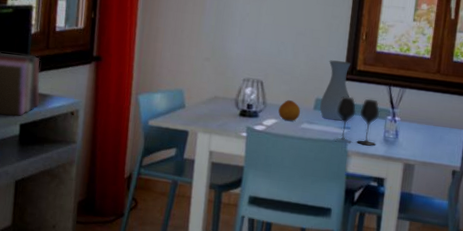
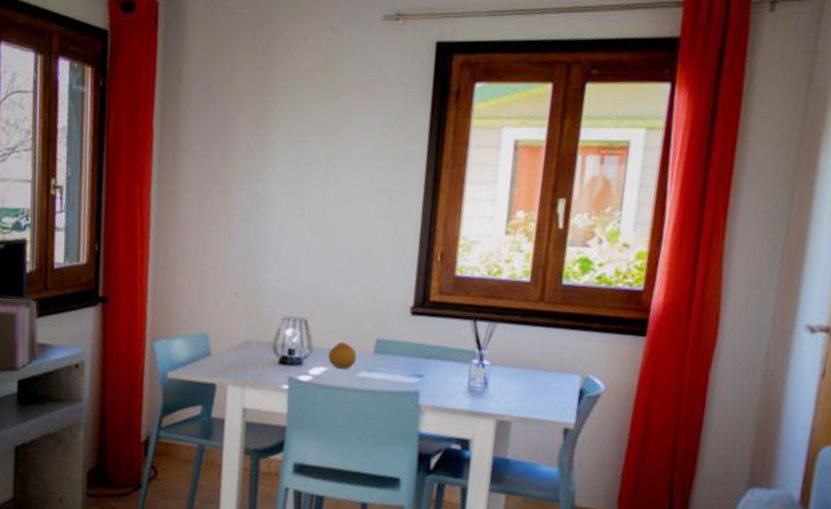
vase: present [320,60,351,121] -> none [382,290,422,367]
wine glass: present [334,96,380,146] -> none [401,335,463,399]

